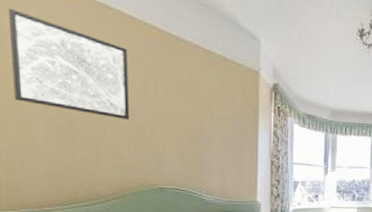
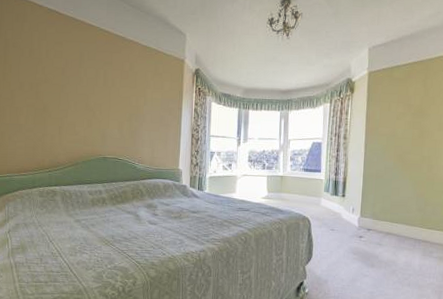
wall art: present [8,7,130,120] -> none [9,26,87,103]

